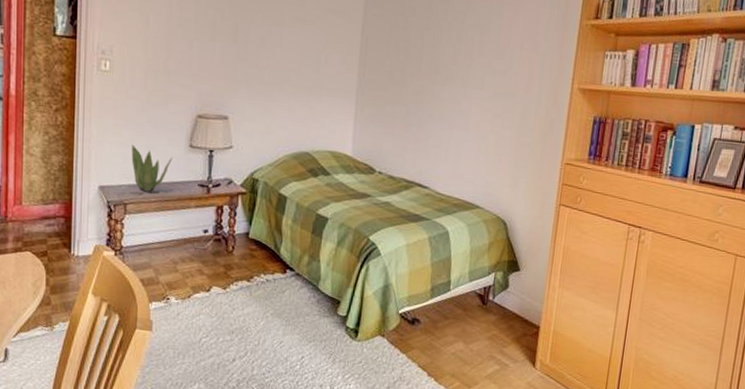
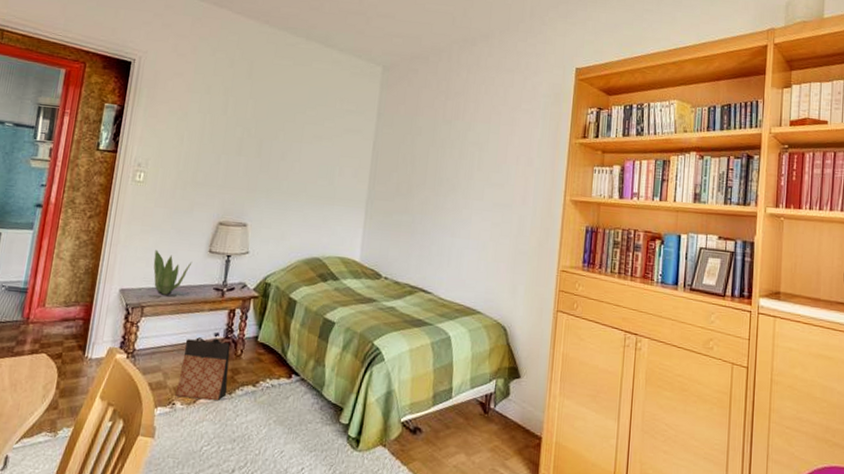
bag: none [169,234,222,296] -> present [175,337,231,401]

